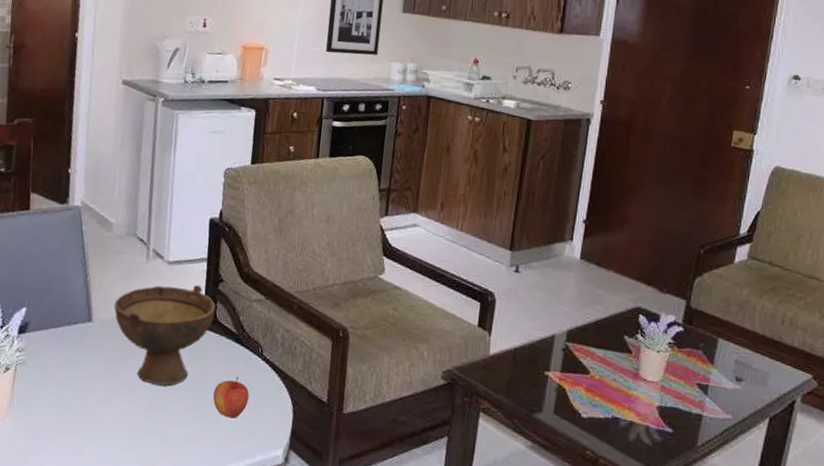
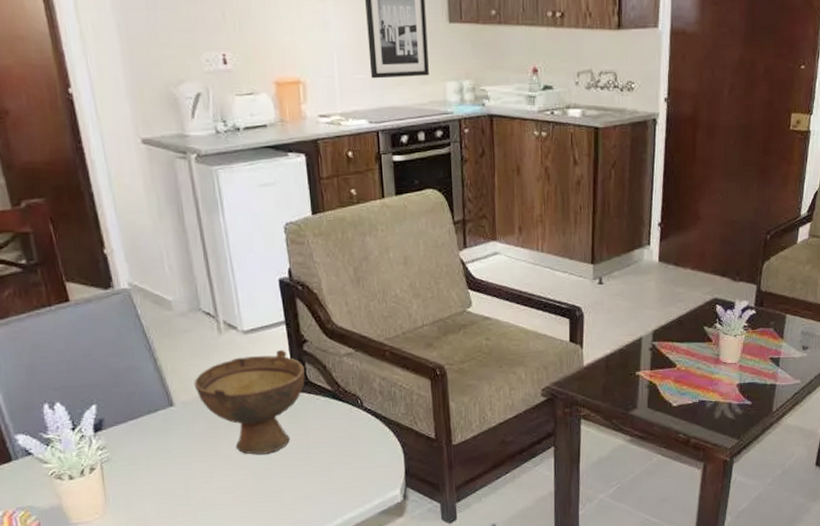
apple: present [213,376,249,419] -> none [320,431,357,471]

